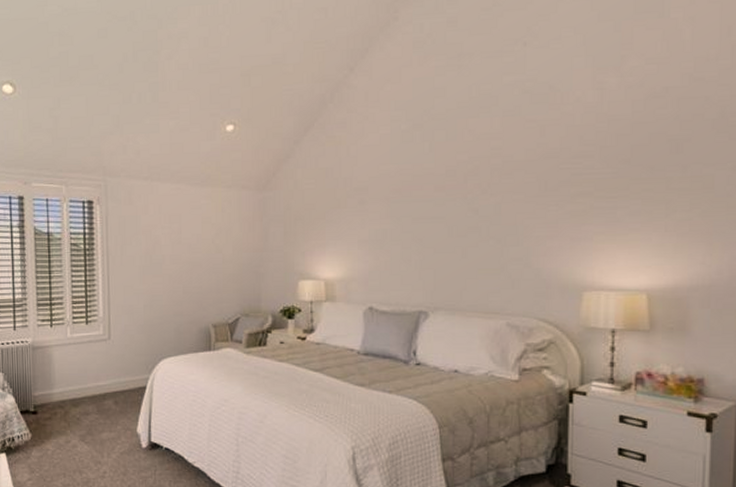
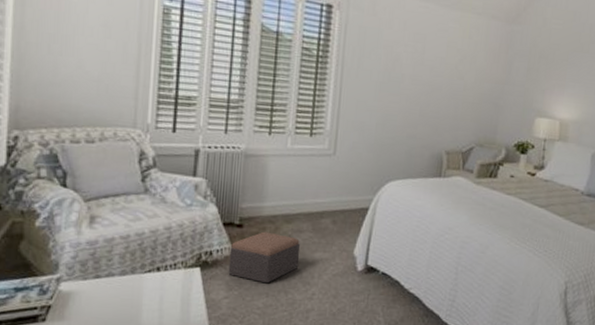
footstool: none [28,416,89,465] -> present [228,231,301,284]

